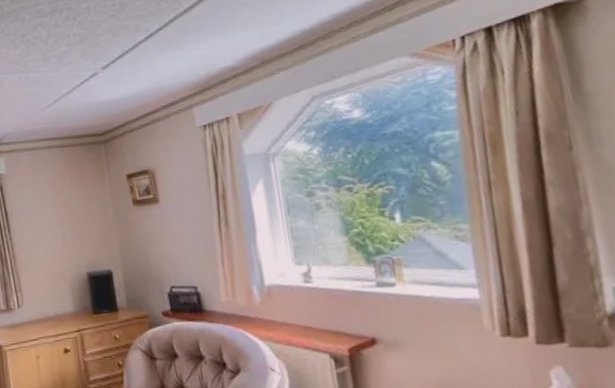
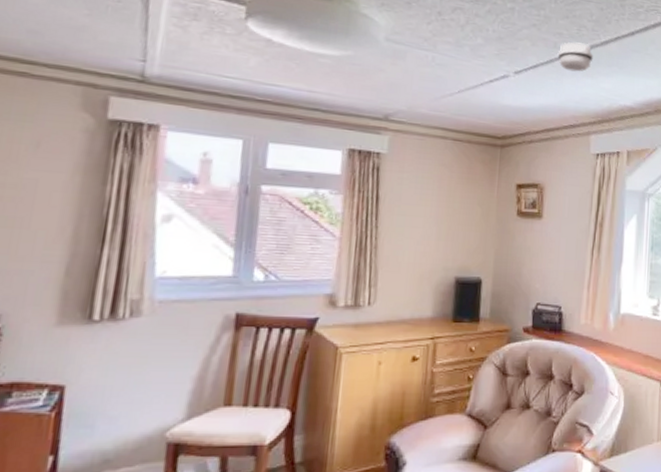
smoke detector: none [141,16,180,50] -> present [557,42,594,72]

